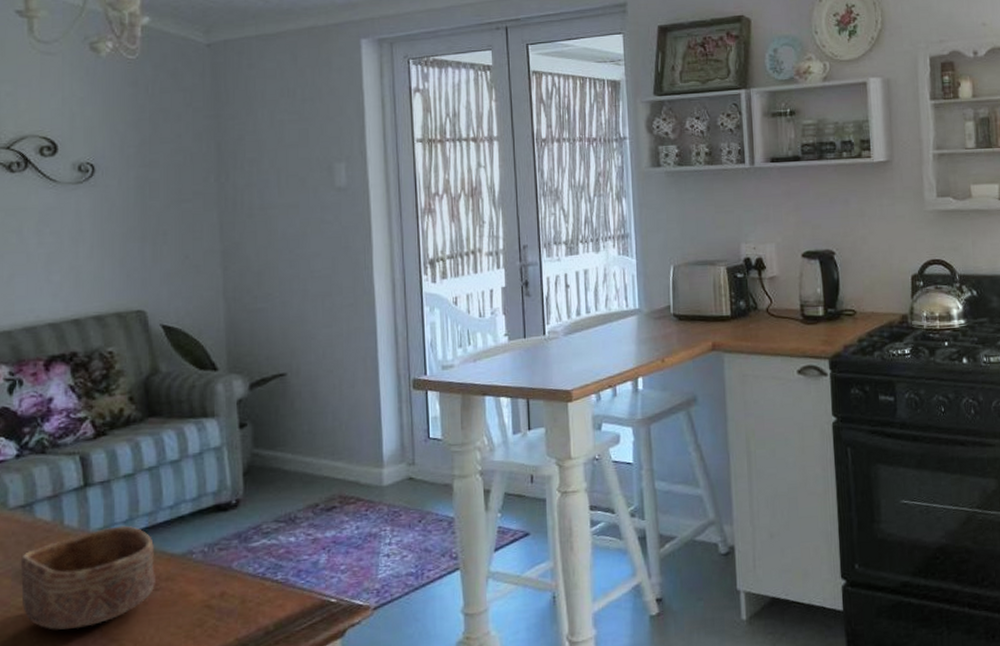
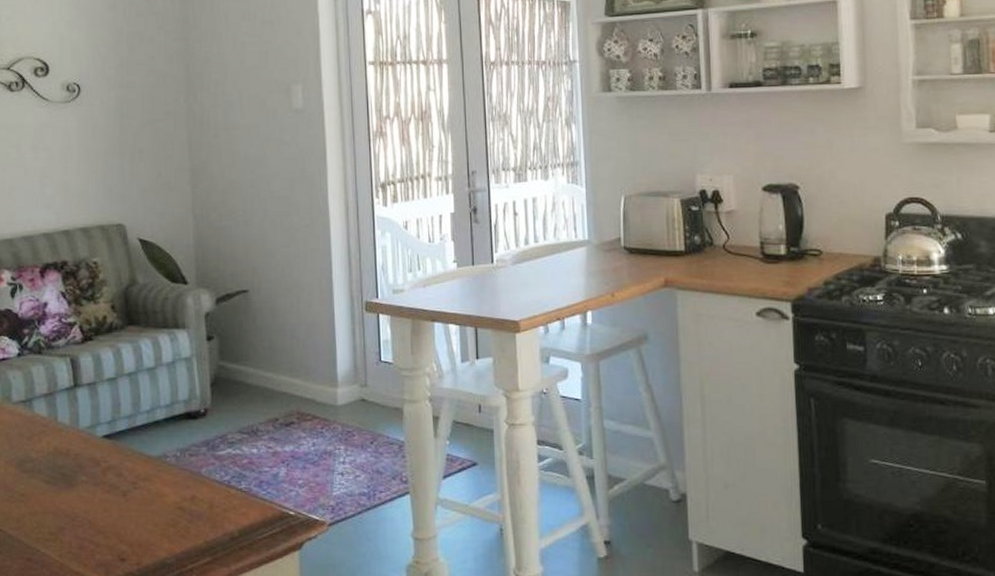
bowl: present [20,525,155,630] -> none [22,426,135,518]

